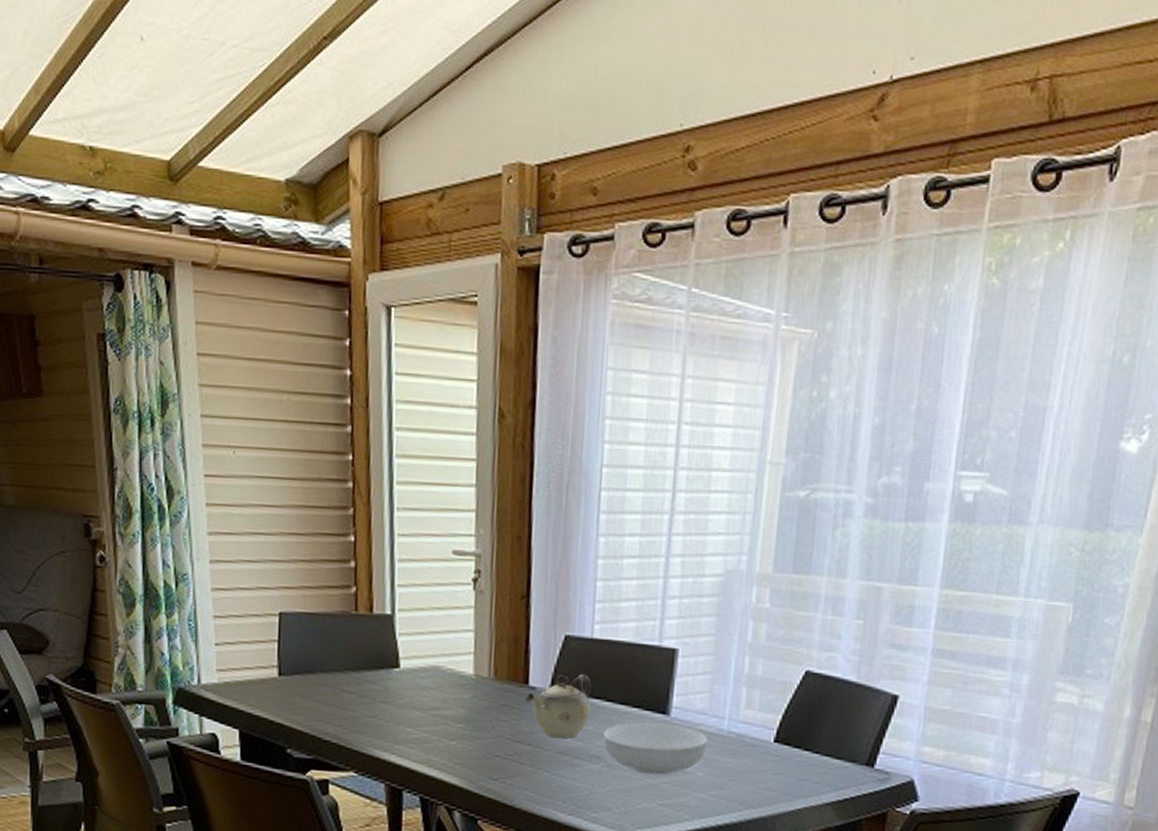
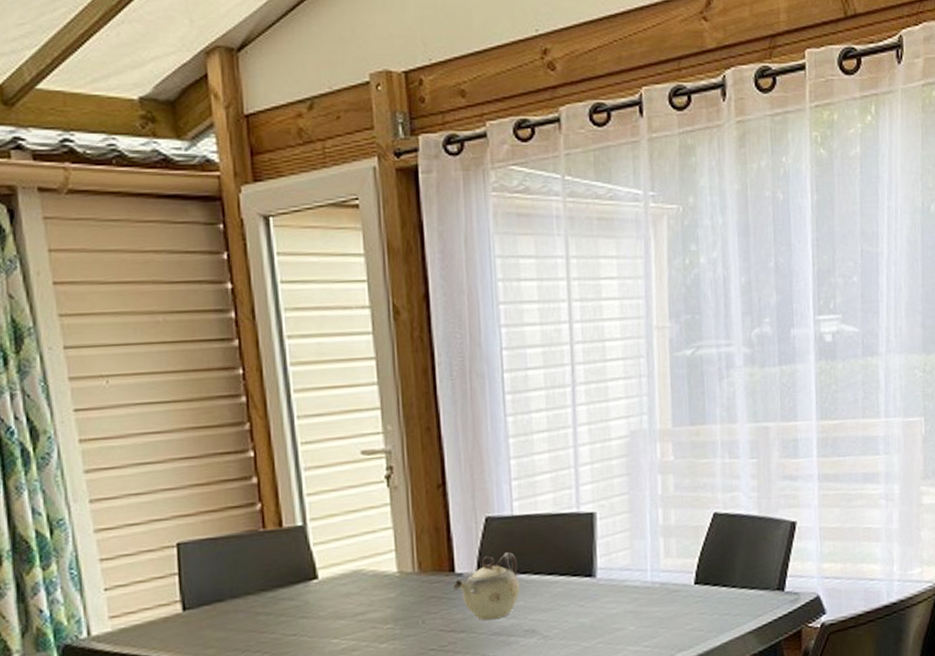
serving bowl: present [602,722,708,775] -> none [534,585,635,638]

